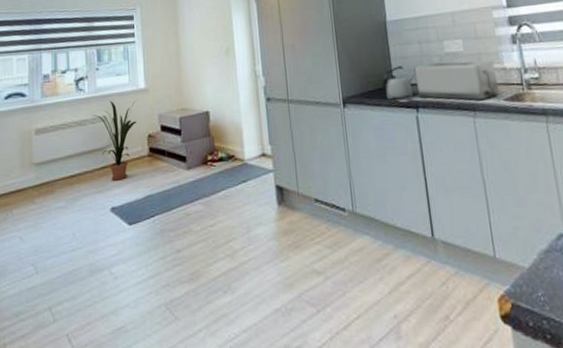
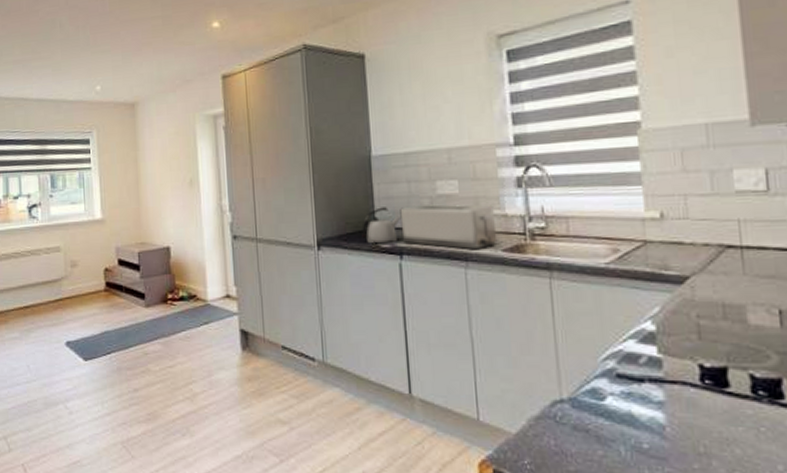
house plant: present [92,101,137,181] -> none [46,230,93,314]

